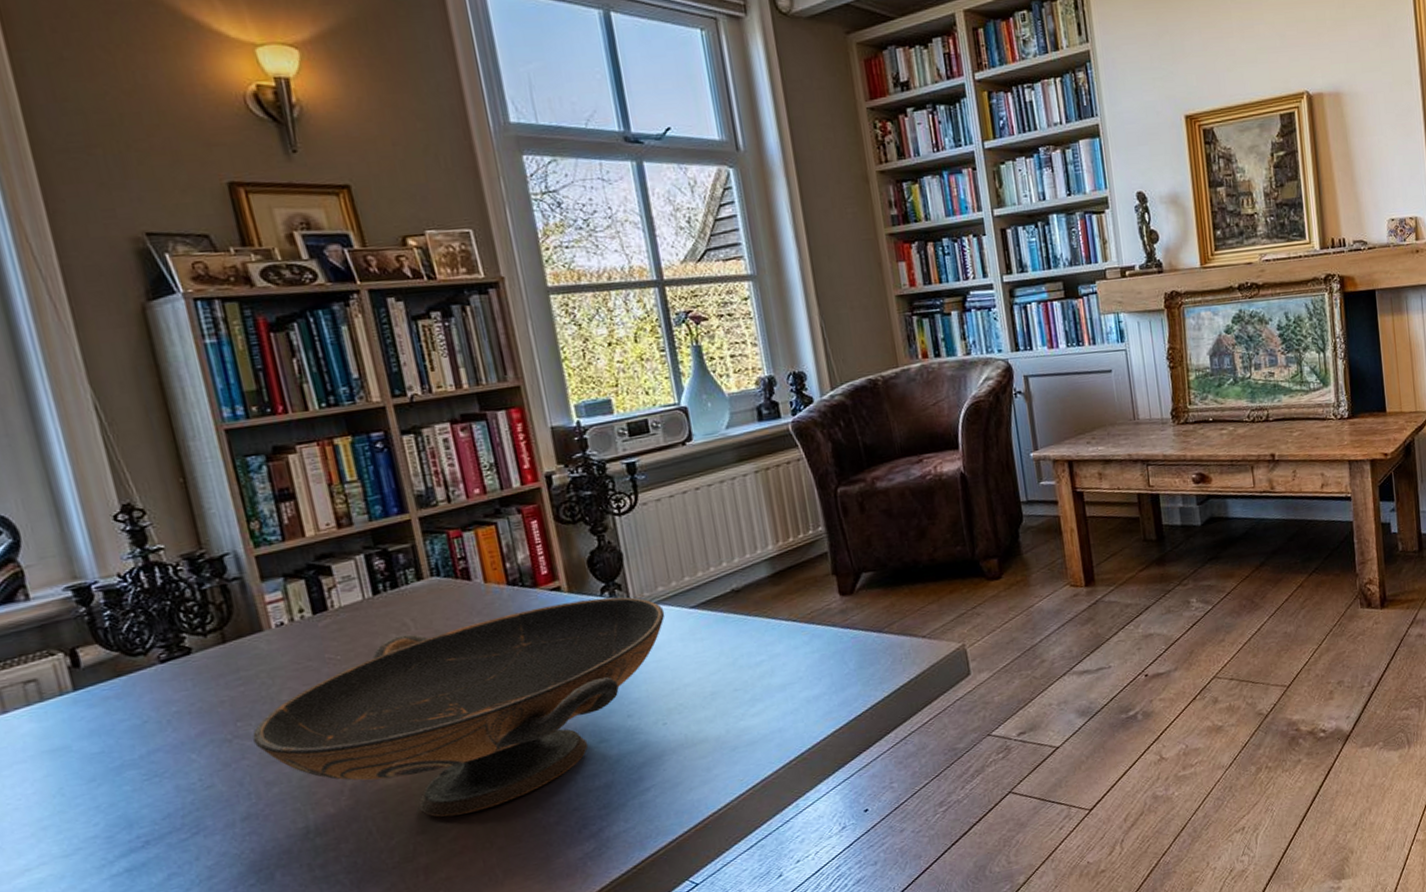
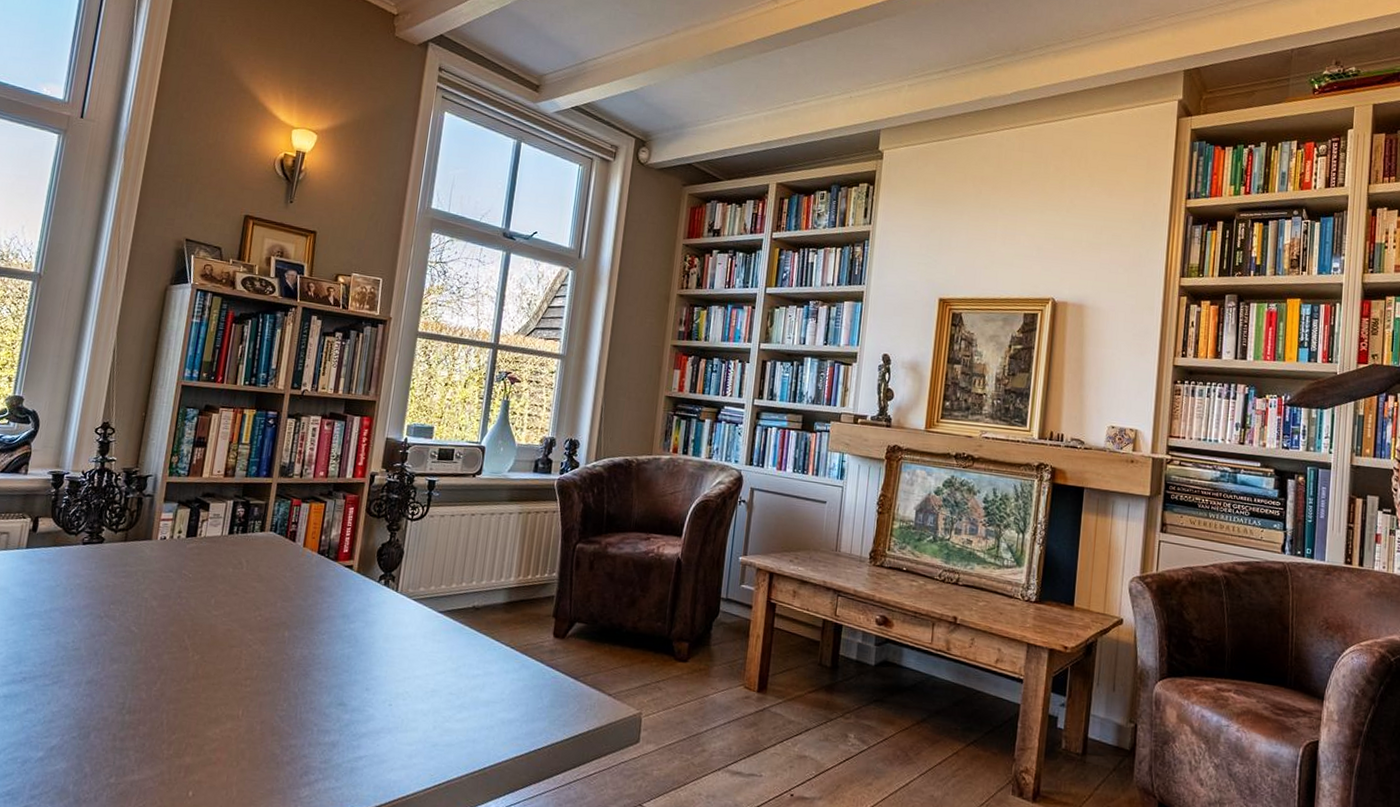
decorative bowl: present [252,597,665,817] -> none [115,571,419,733]

